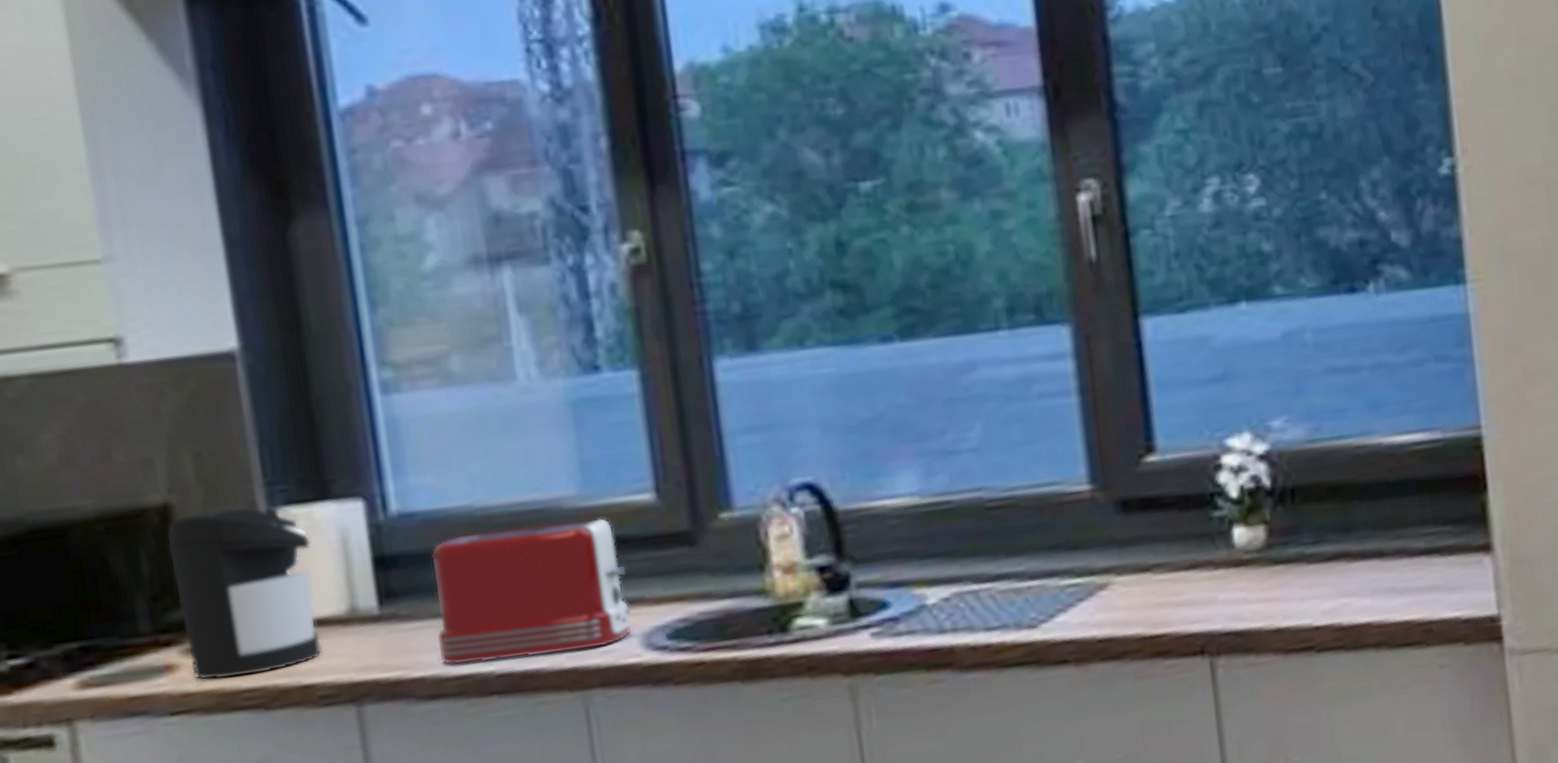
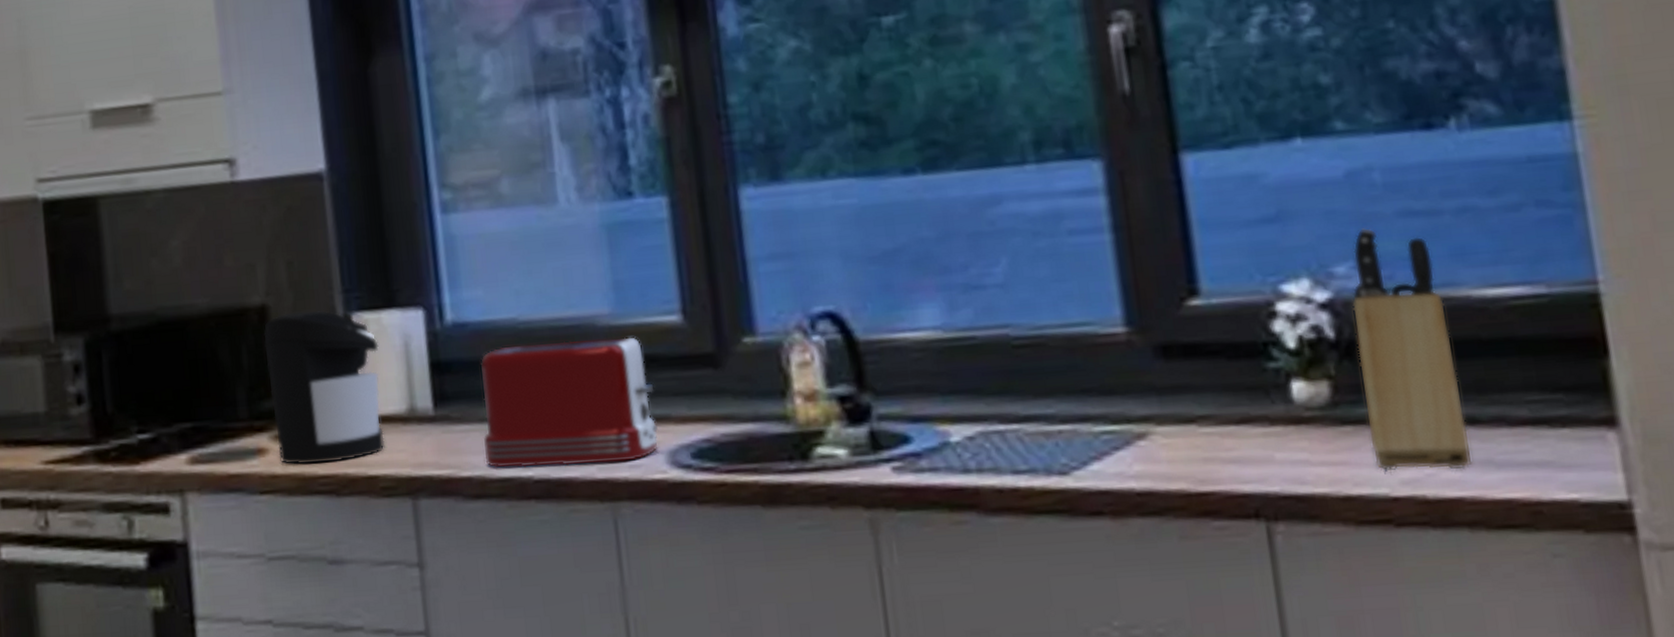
knife block: none [1285,384,1379,604] -> present [1352,228,1472,472]

